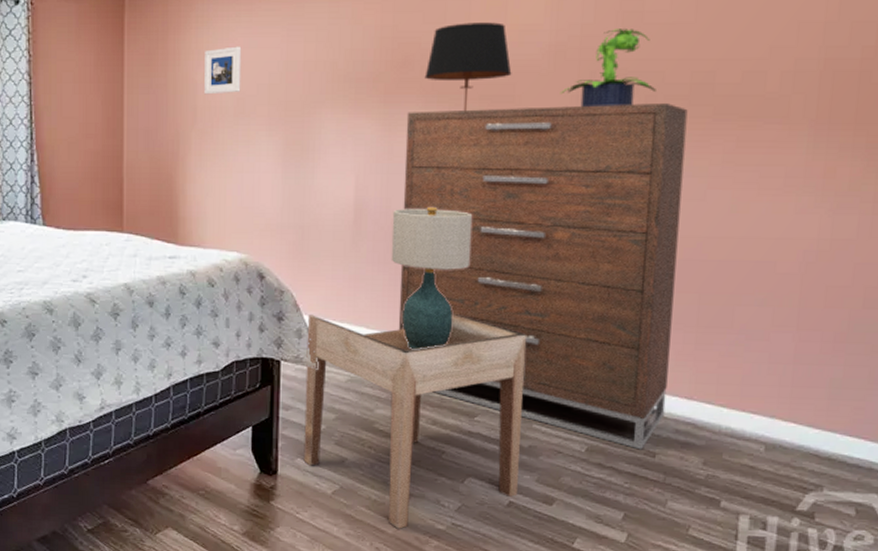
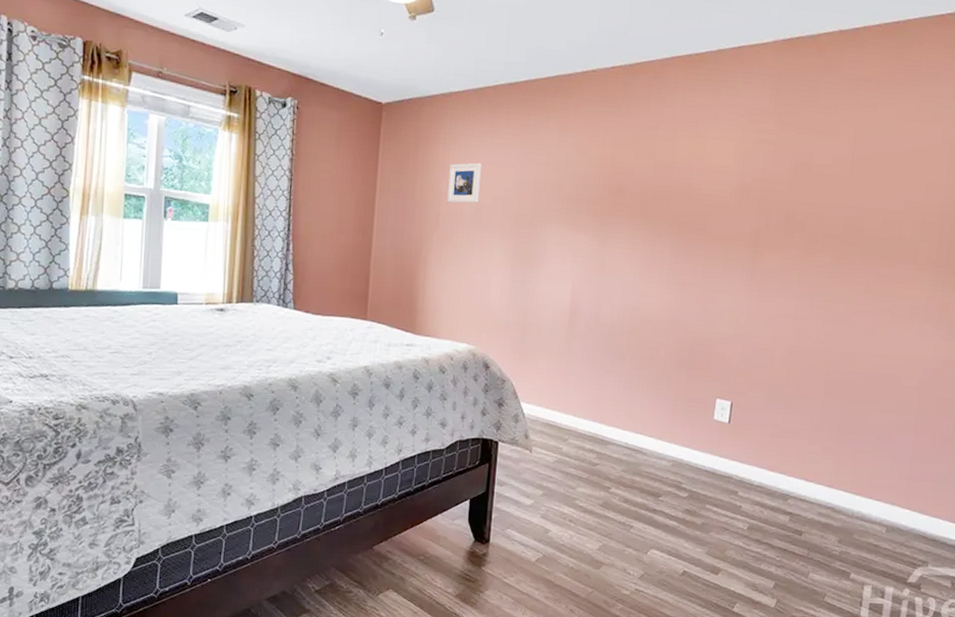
side table: present [303,313,526,529] -> none [513,402,705,594]
table lamp: present [391,206,473,350] -> none [597,314,668,437]
dresser: present [398,102,688,450] -> none [600,232,841,529]
table lamp: present [424,22,512,111] -> none [634,160,706,234]
potted plant: present [560,29,656,108] -> none [742,176,818,241]

